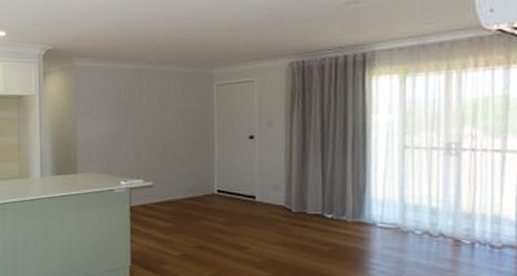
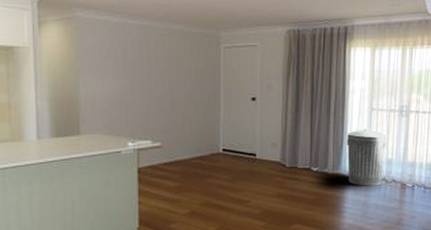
trash can: none [370,169,429,240] -> present [346,127,387,186]

